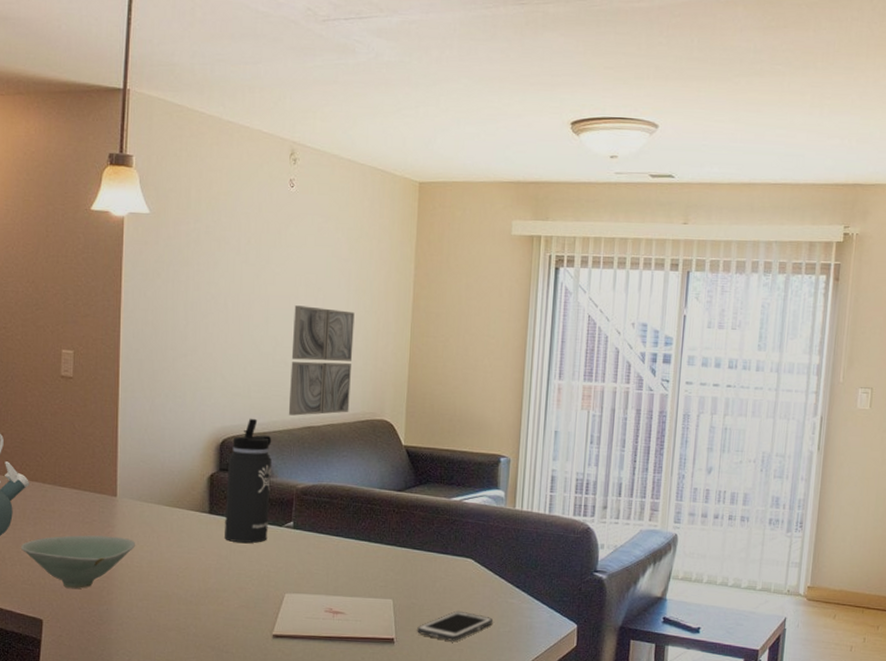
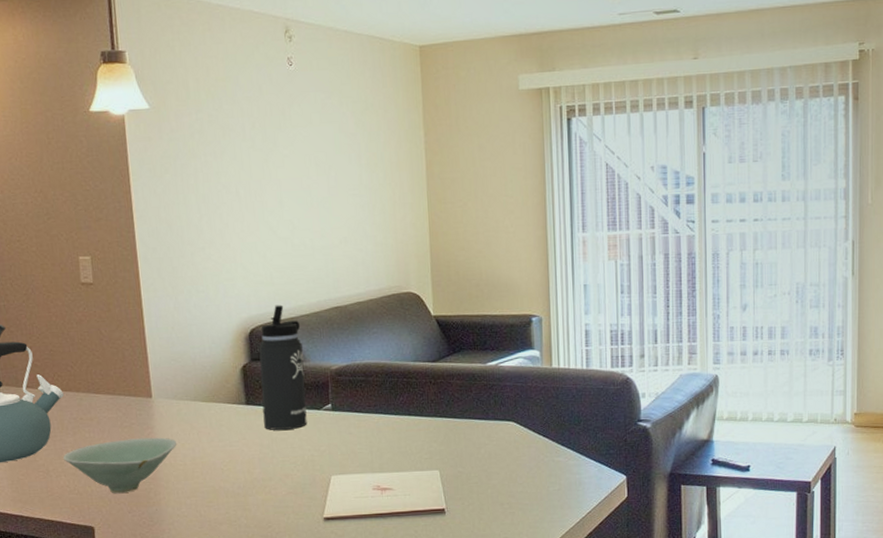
wall art: present [288,305,355,416] -> none [307,185,375,298]
cell phone: present [416,610,494,641] -> none [465,474,542,505]

